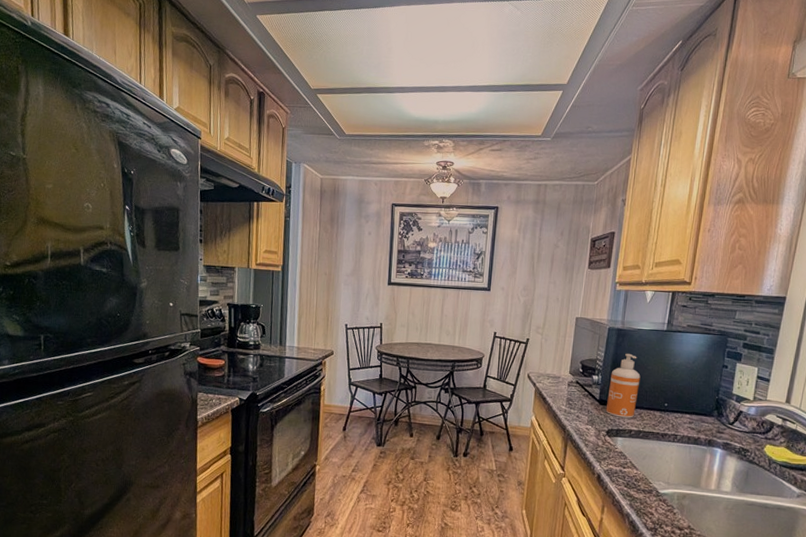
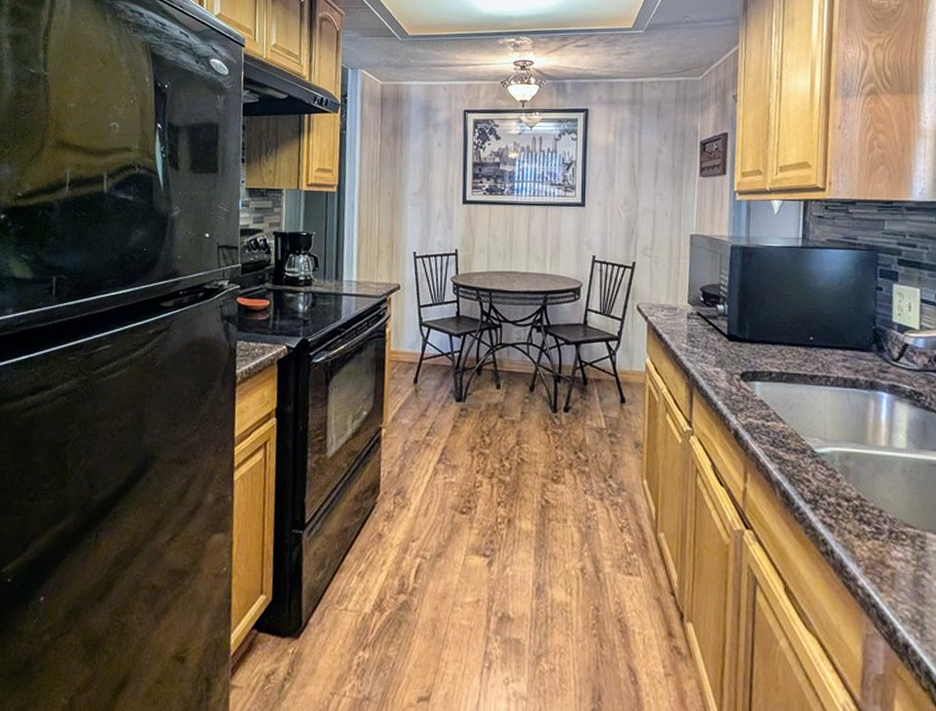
soap dispenser: present [605,353,641,418] -> none [737,276,776,357]

